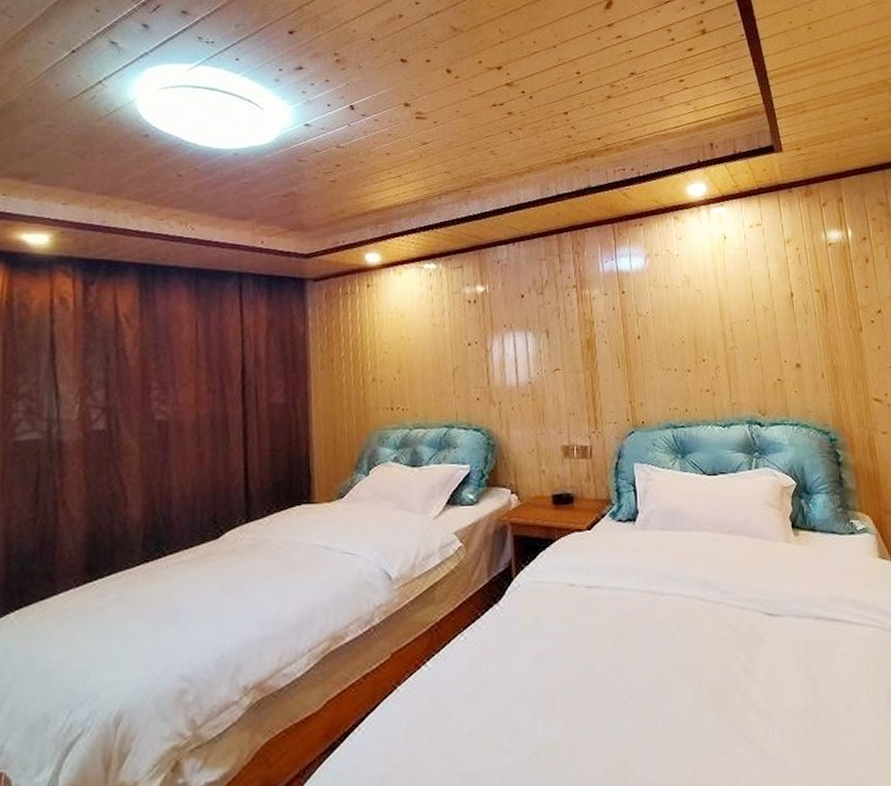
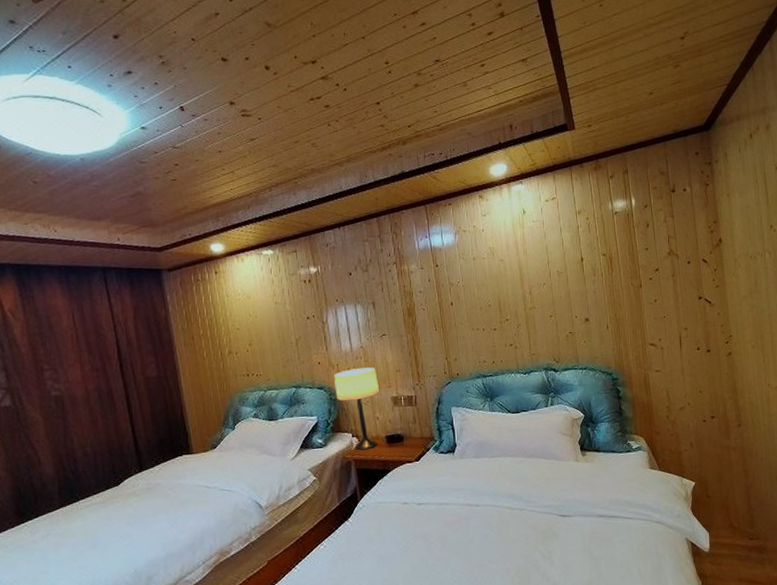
table lamp: none [495,408,549,512] -> present [334,367,380,451]

